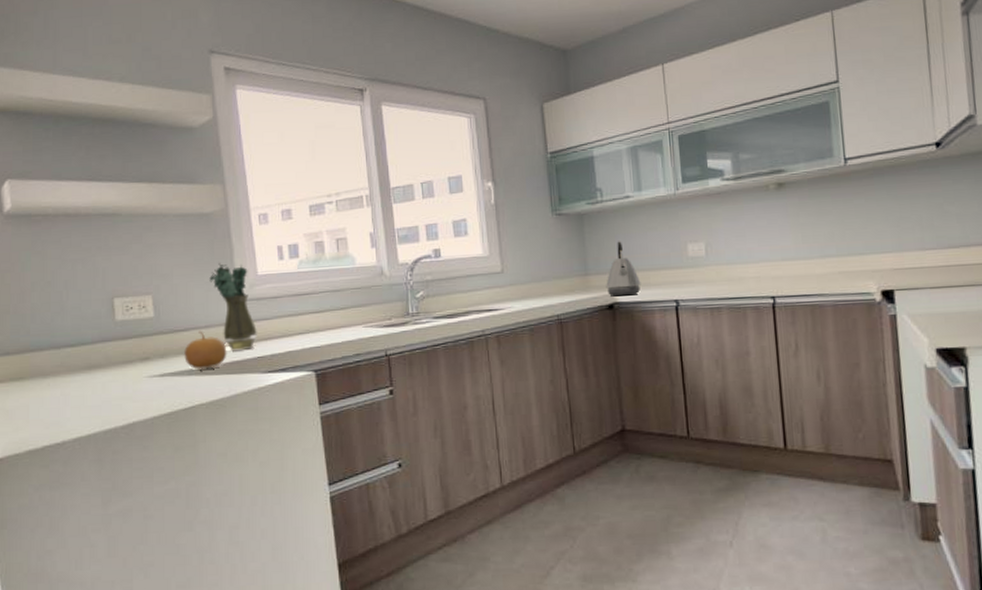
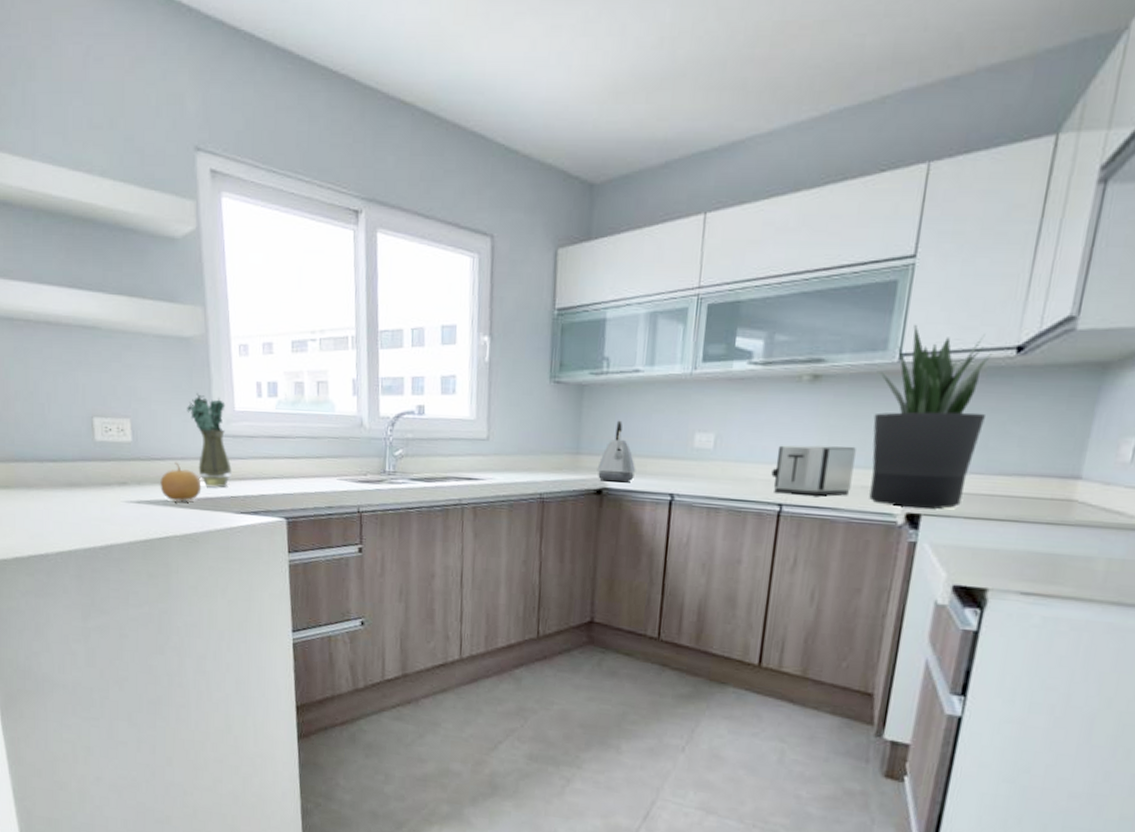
toaster: none [760,239,830,289] -> present [771,444,856,498]
planter: none [832,134,926,286] -> present [869,324,993,509]

